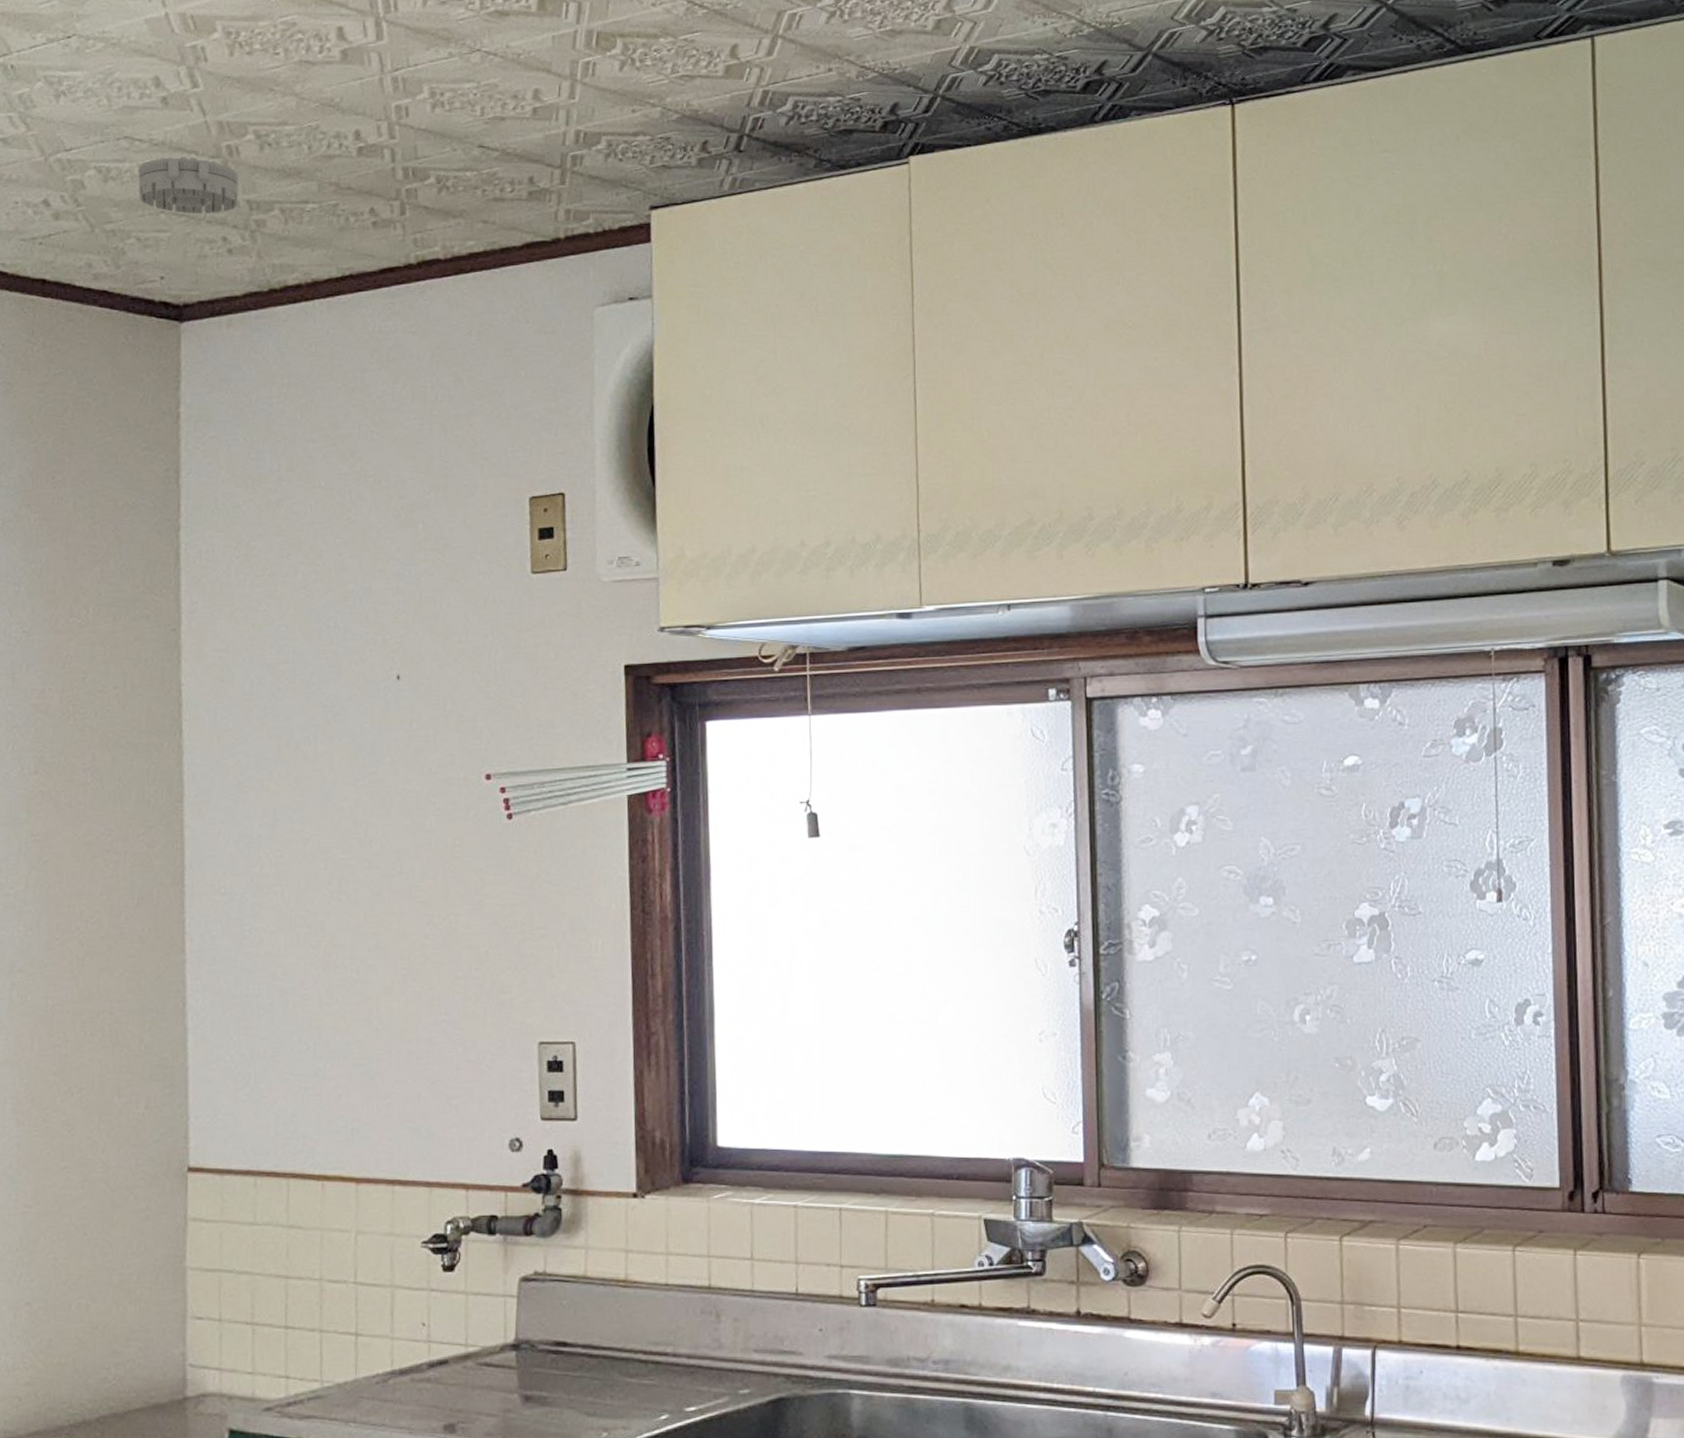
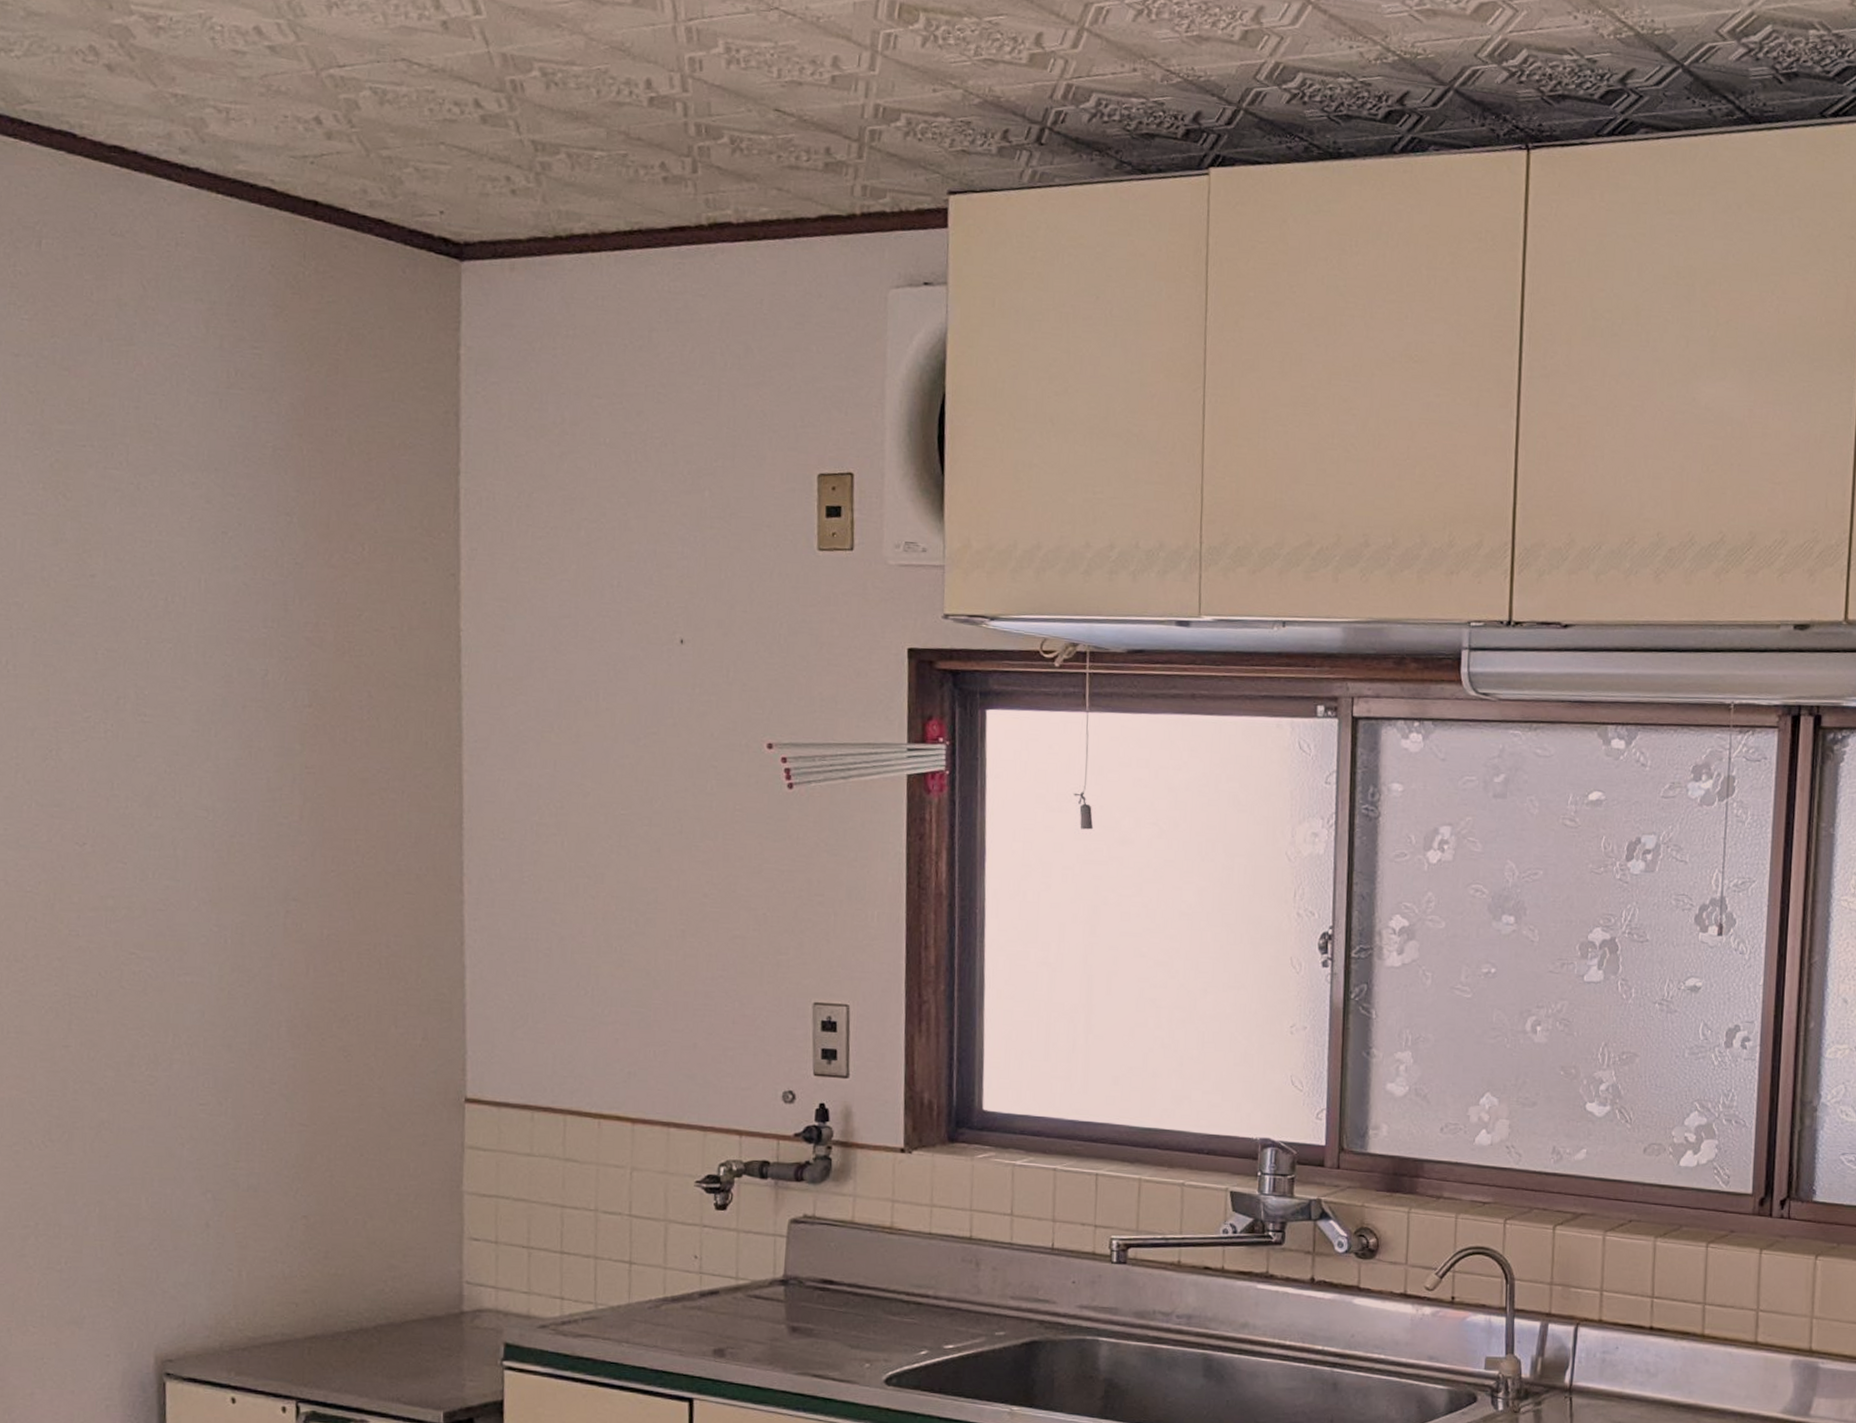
smoke detector: present [138,156,239,215] -> none [416,85,523,151]

